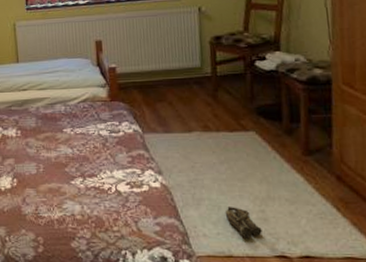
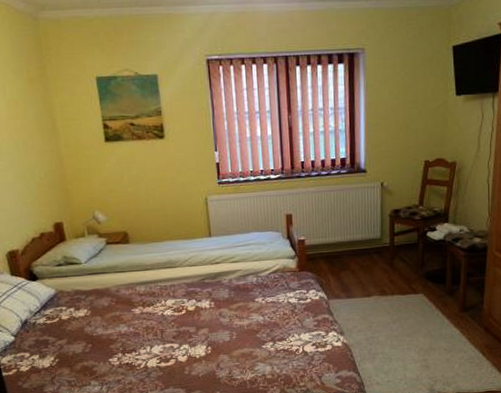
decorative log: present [224,207,262,238] -> none [395,358,424,383]

